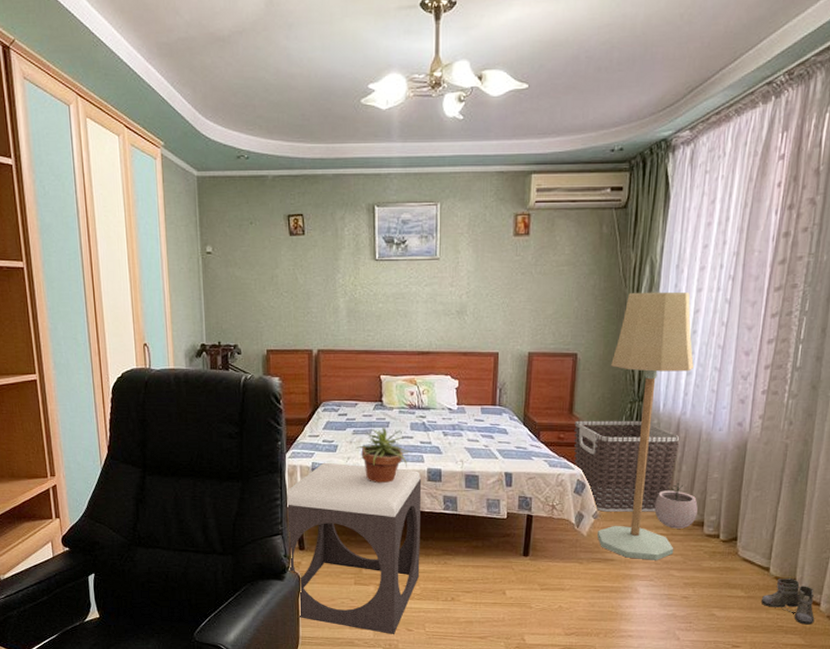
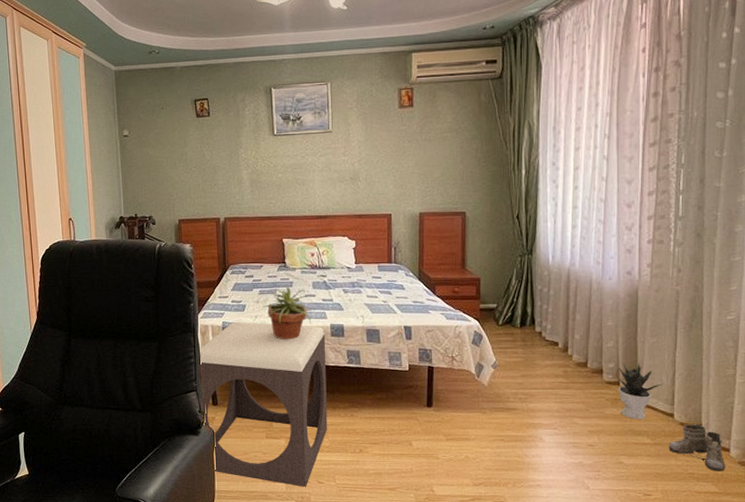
clothes hamper: present [574,420,680,512] -> none [468,272,571,362]
floor lamp: present [597,291,694,560] -> none [498,151,578,409]
plant pot: present [654,483,698,529] -> none [552,332,595,377]
potted plant: none [717,513,763,572] -> present [617,360,664,419]

